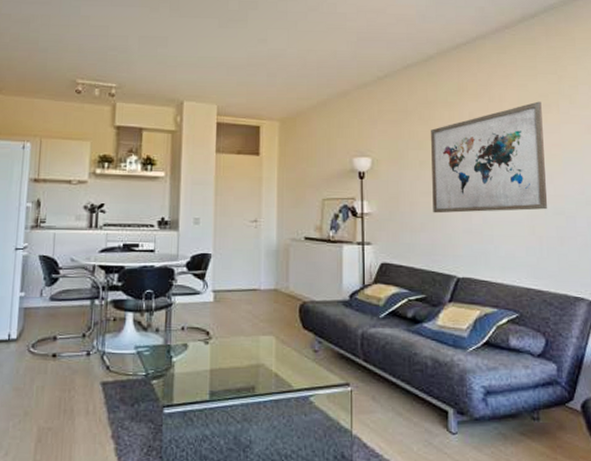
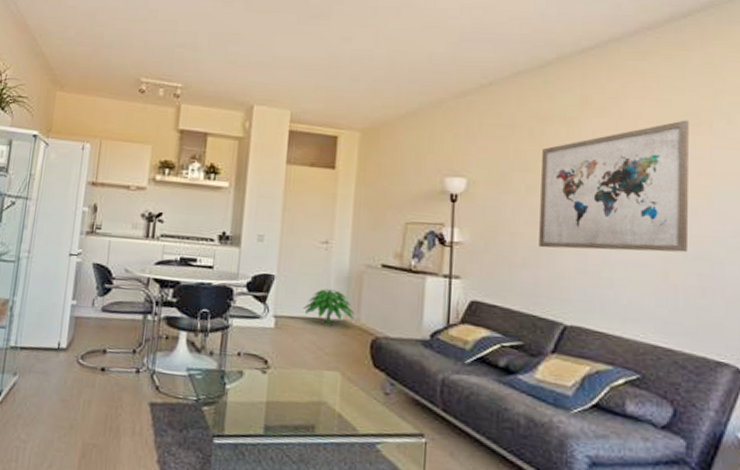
indoor plant: none [238,261,284,294] -> present [303,288,355,324]

